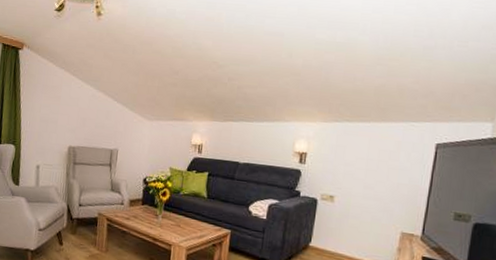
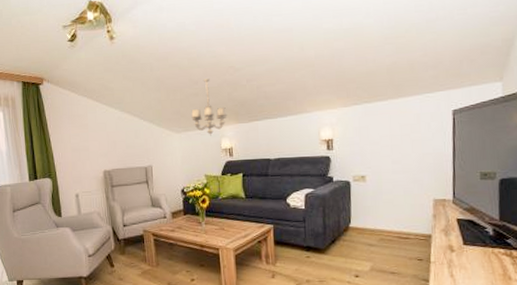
chandelier: none [166,70,203,129] -> present [191,78,227,136]

